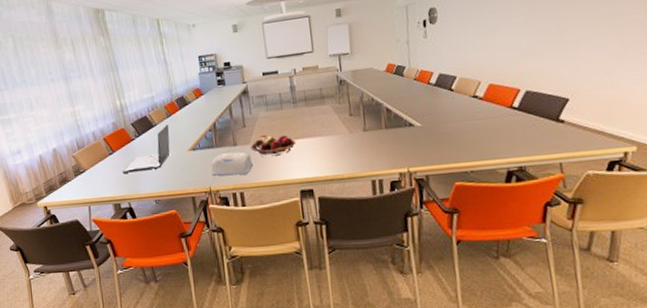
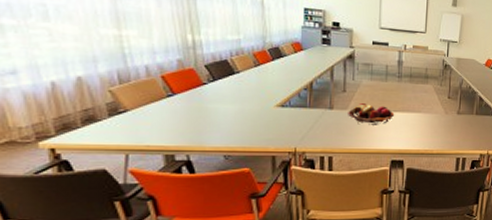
laptop: present [122,124,170,173] -> none [183,74,256,121]
tissue box: present [211,152,253,176] -> none [300,115,347,139]

